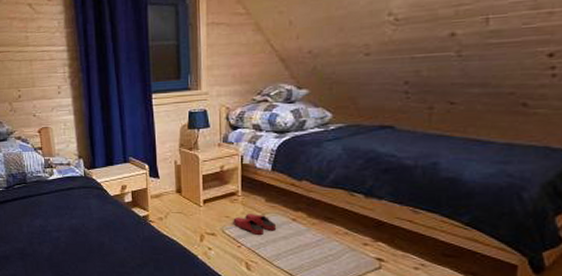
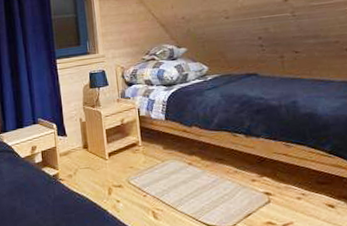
slippers: present [233,214,276,236] -> none [136,162,175,183]

